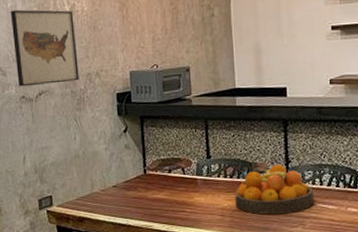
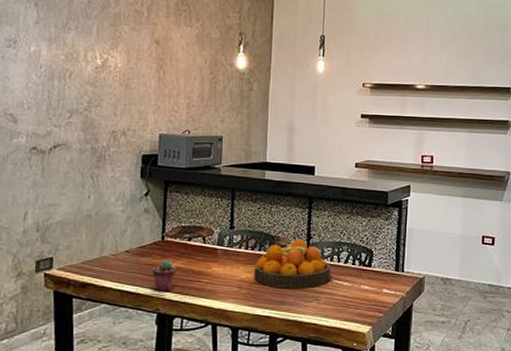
wall art: present [10,9,79,87] -> none [30,55,105,138]
potted succulent: none [138,192,161,222] -> present [151,259,177,291]

